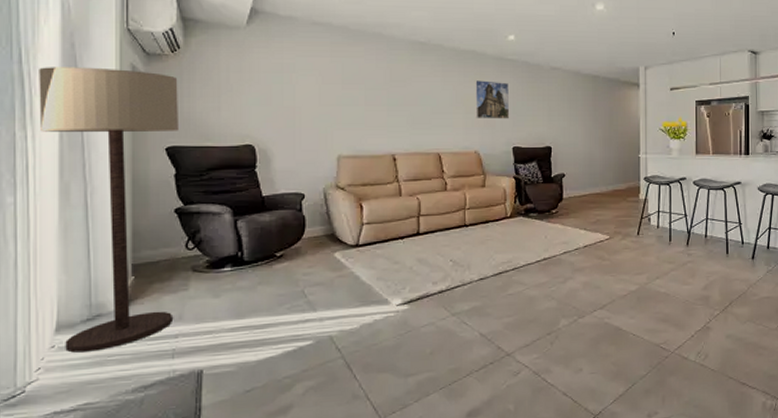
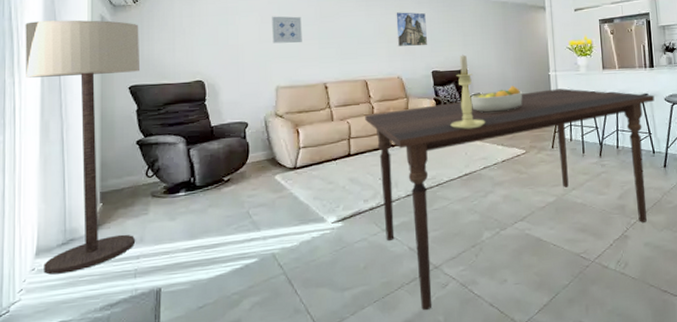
wall art: none [334,77,369,109] -> present [272,16,302,44]
dining table: none [437,172,748,399] -> present [365,88,655,311]
candle holder: none [530,131,569,212] -> present [450,54,486,130]
fruit bowl: none [553,167,610,195] -> present [470,86,523,113]

